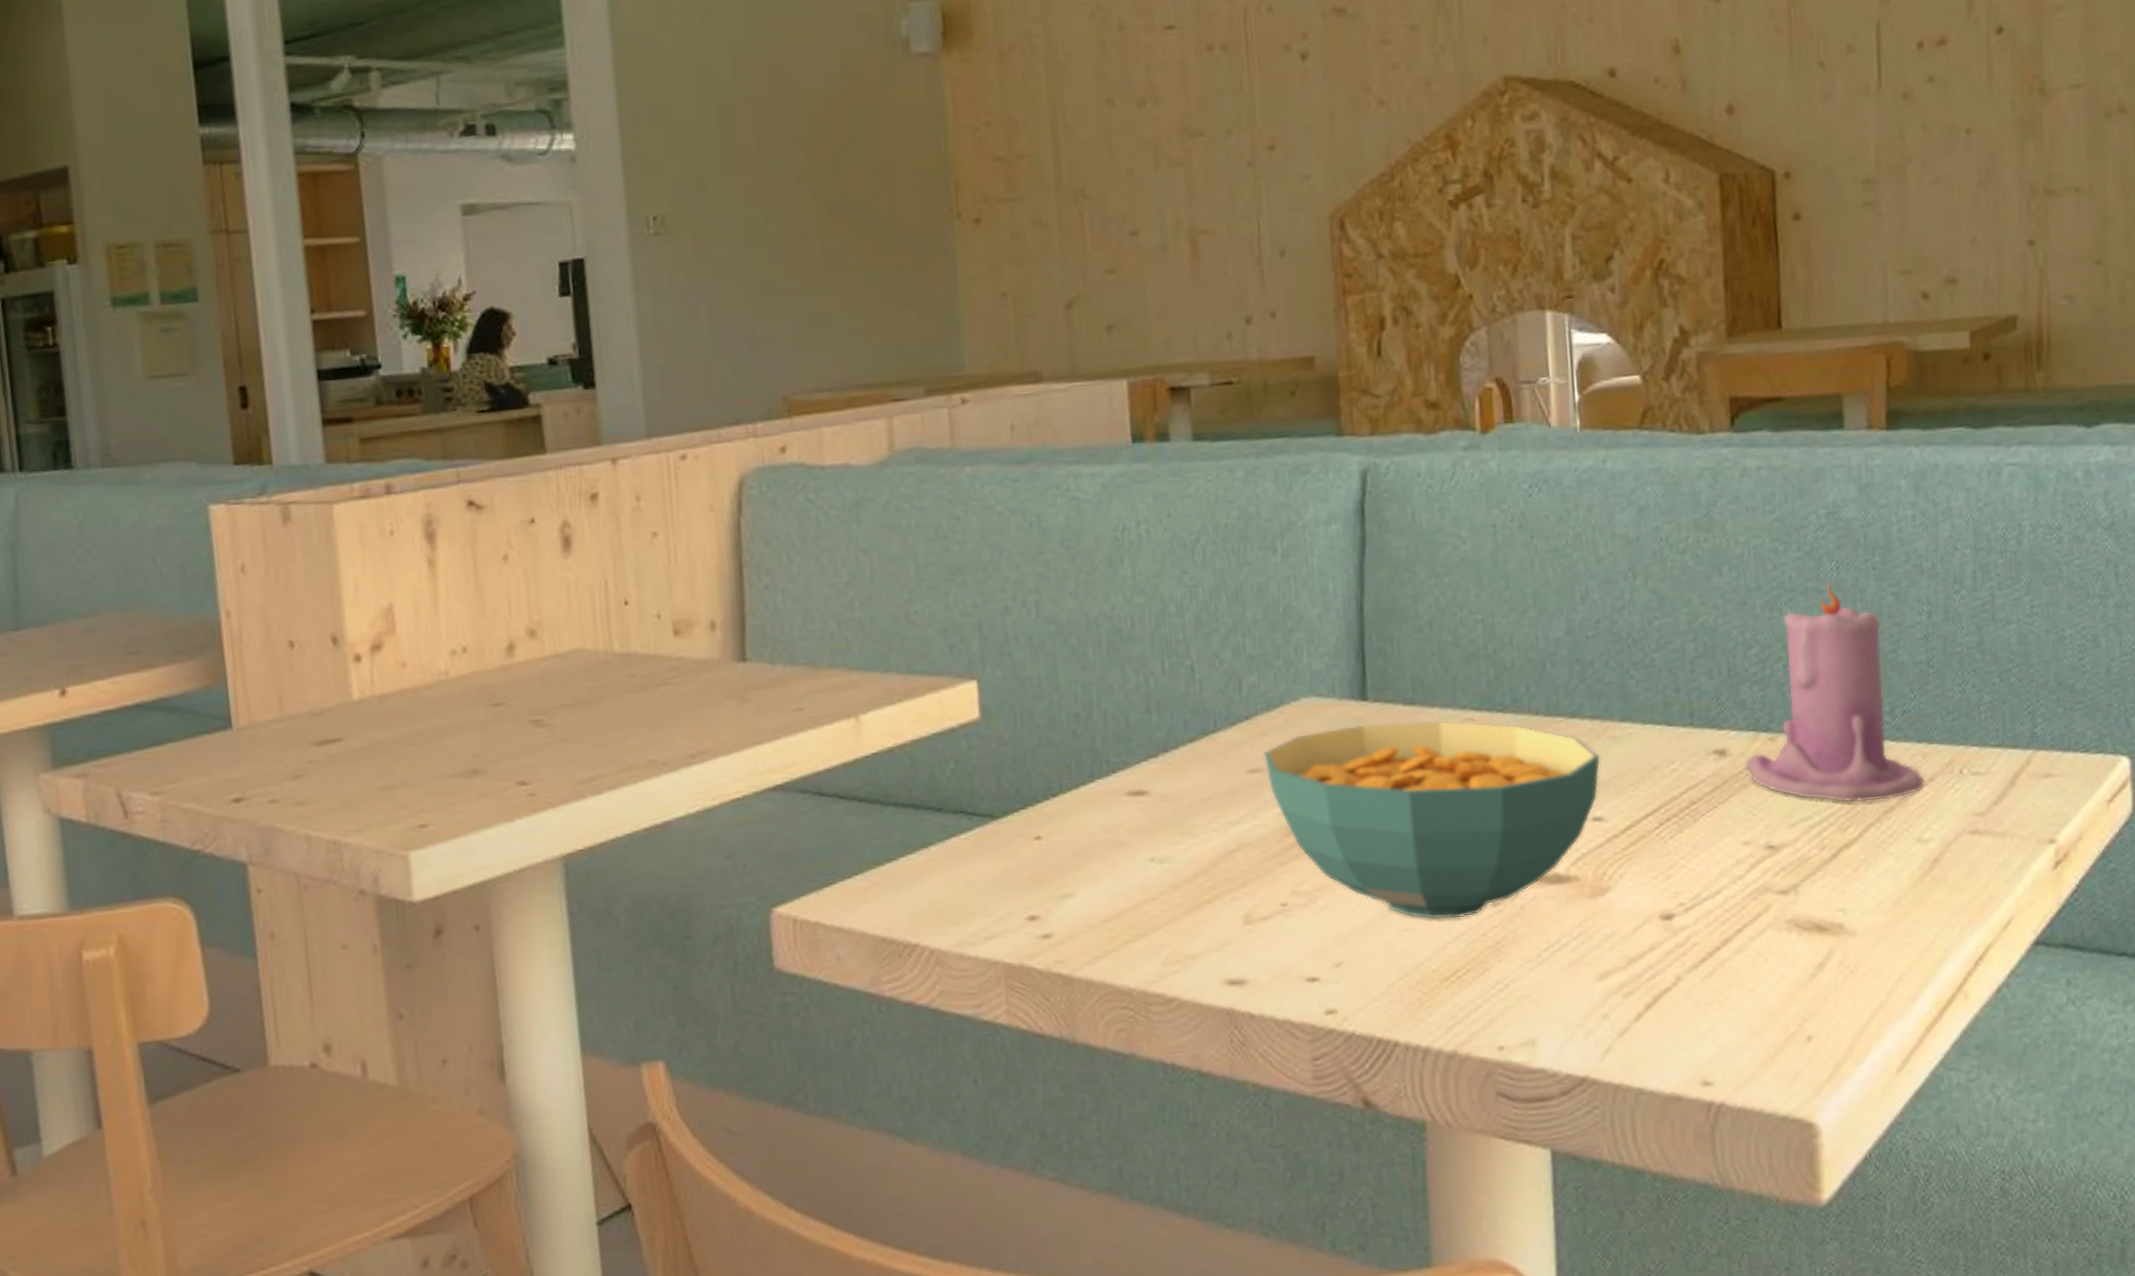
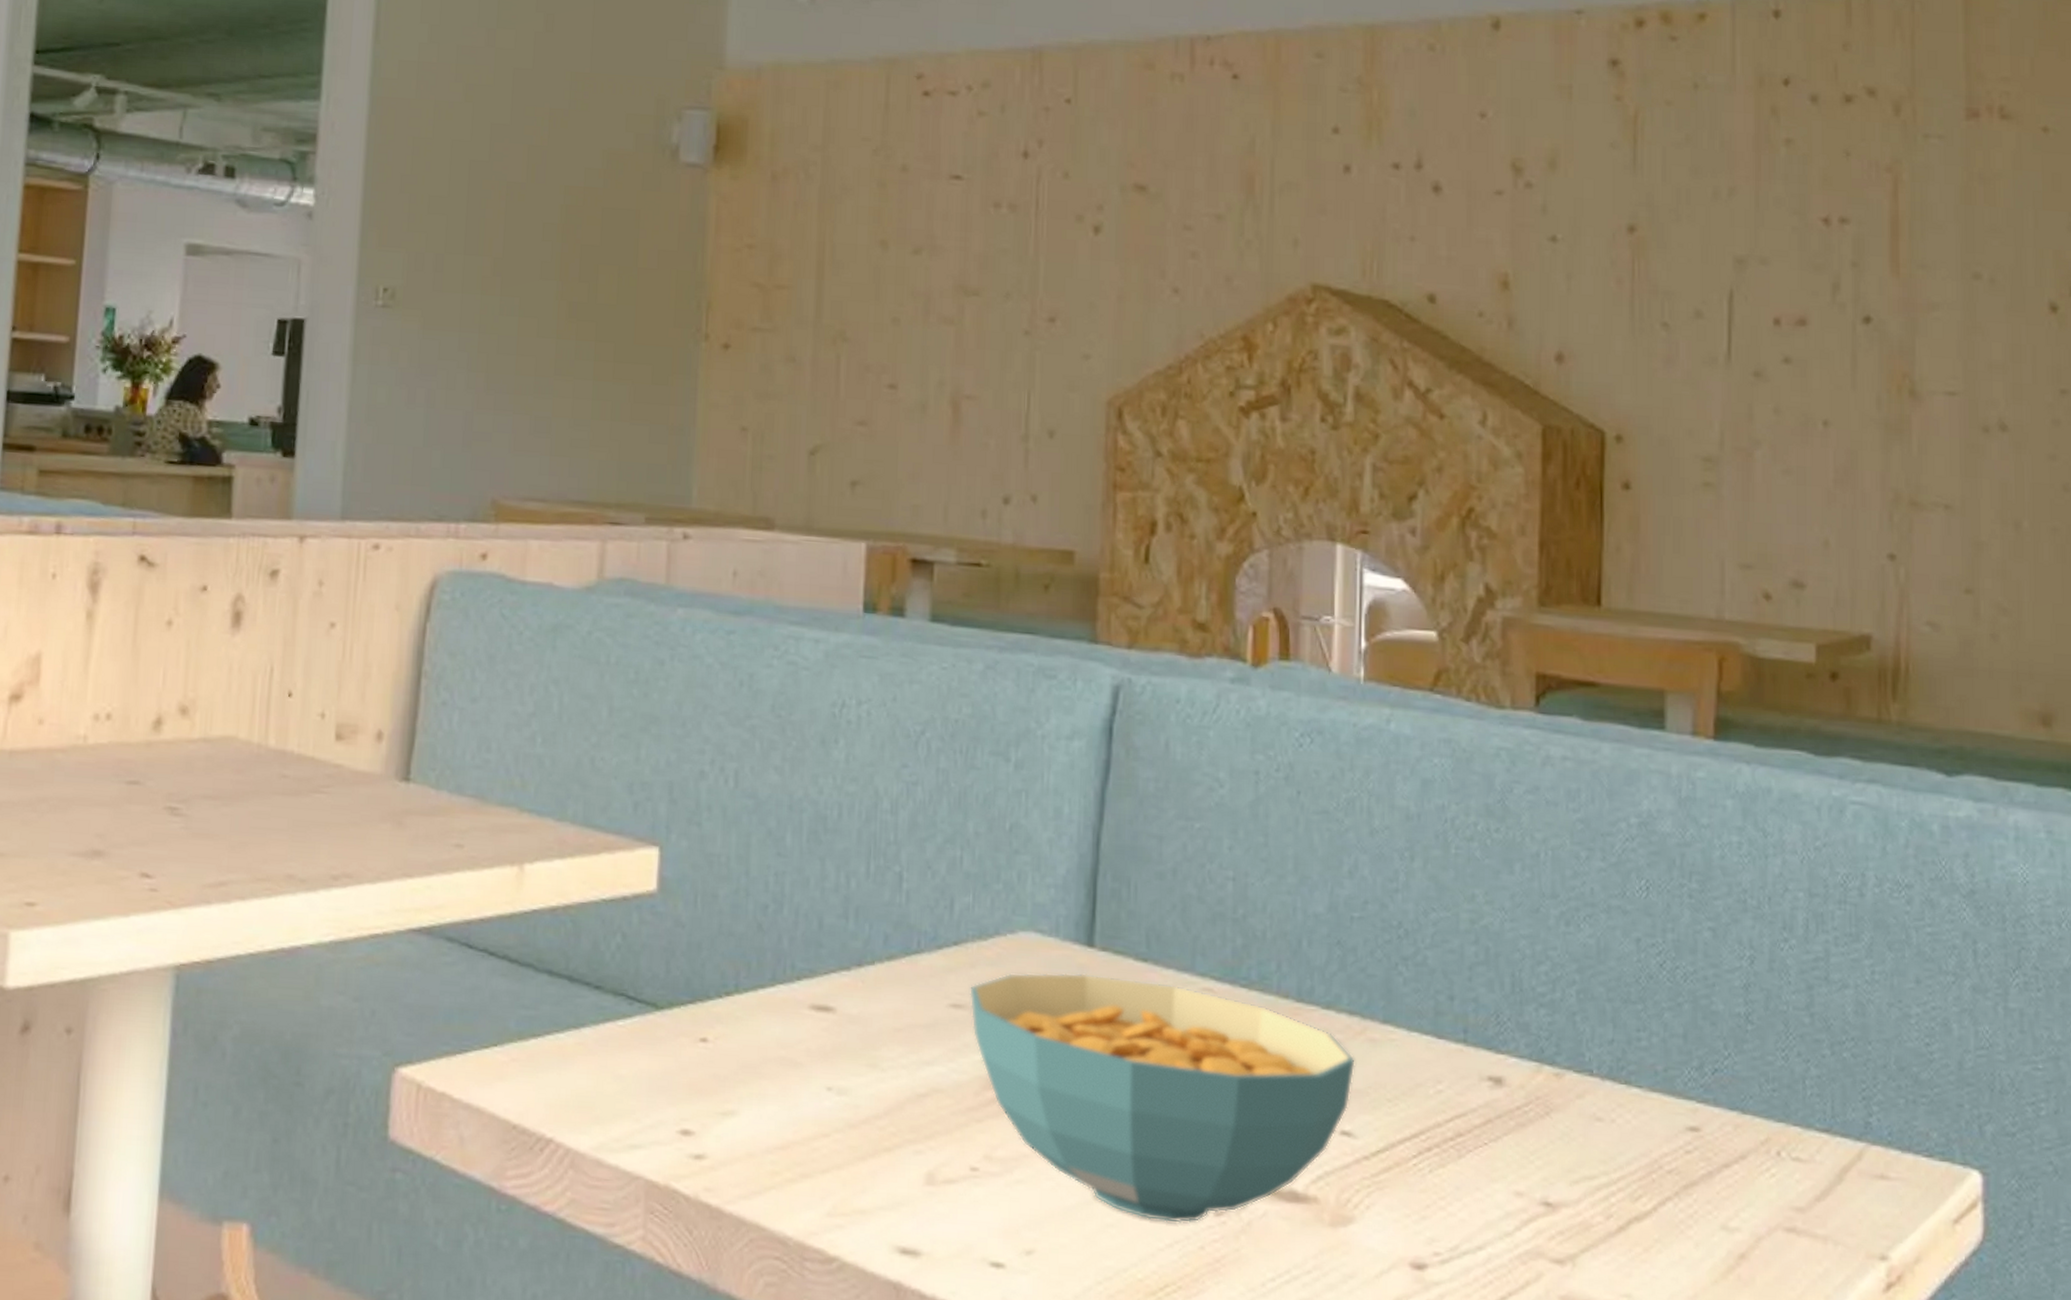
candle: present [1744,581,1925,803] -> none [1523,902,1736,1173]

